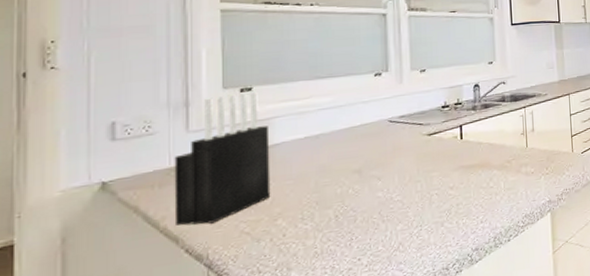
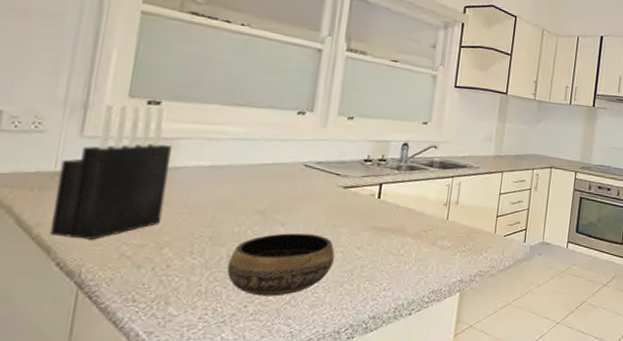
bowl: none [336,182,431,248] -> present [226,233,335,297]

